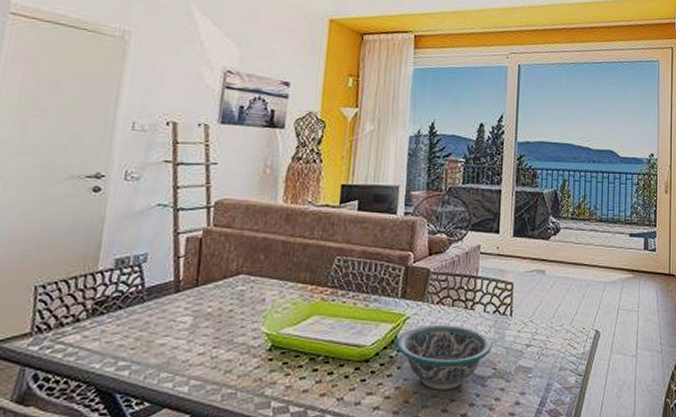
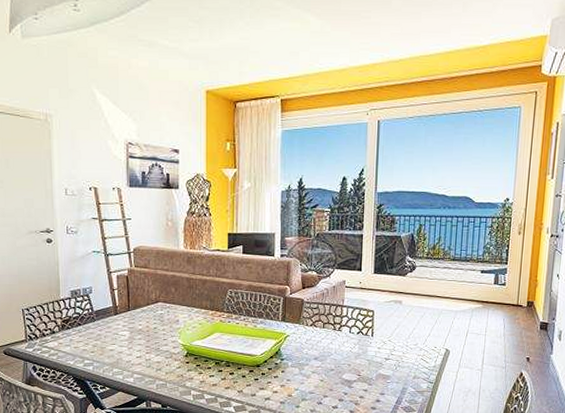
bowl: present [397,325,492,390] -> none [280,342,357,389]

